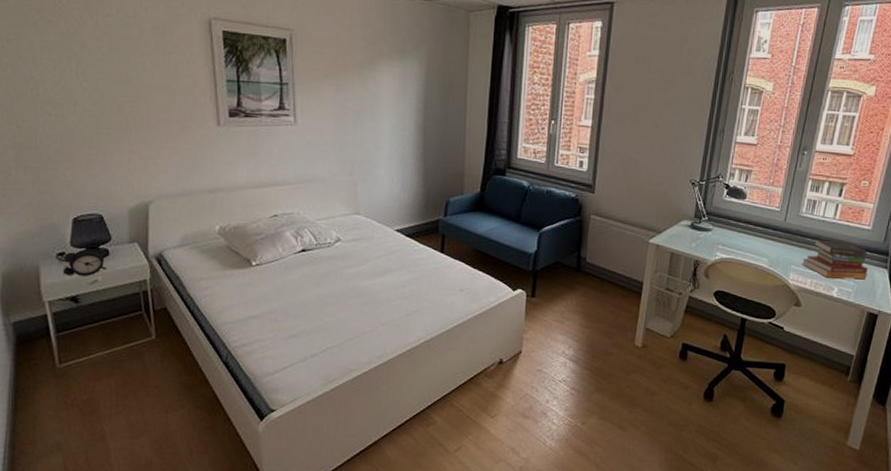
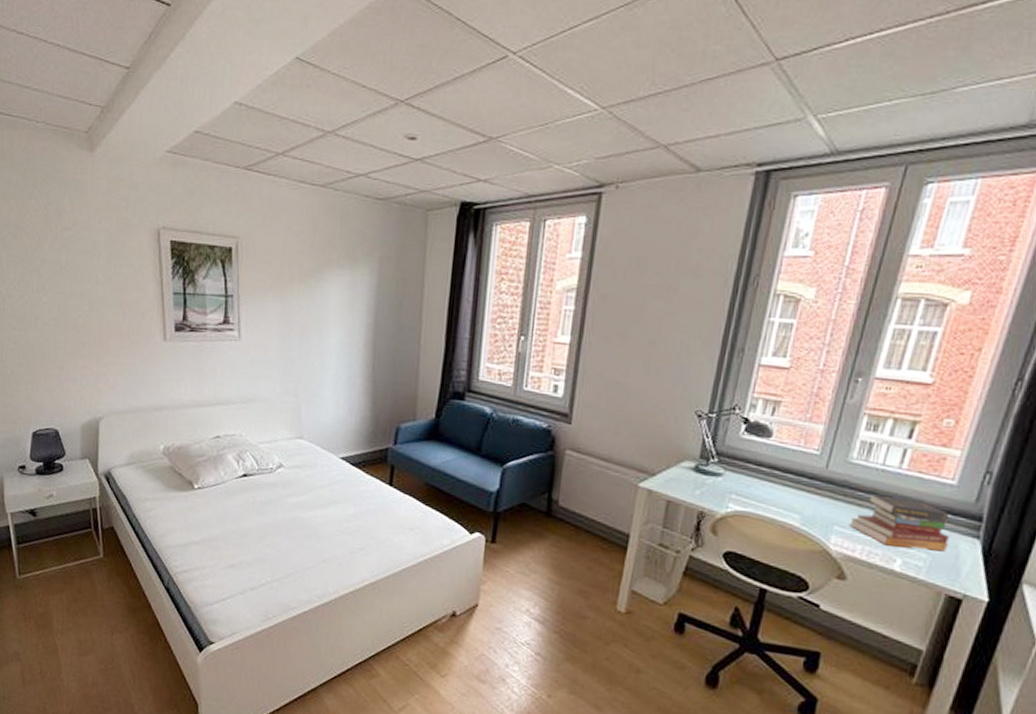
alarm clock: present [62,248,107,276] -> none [22,463,61,490]

